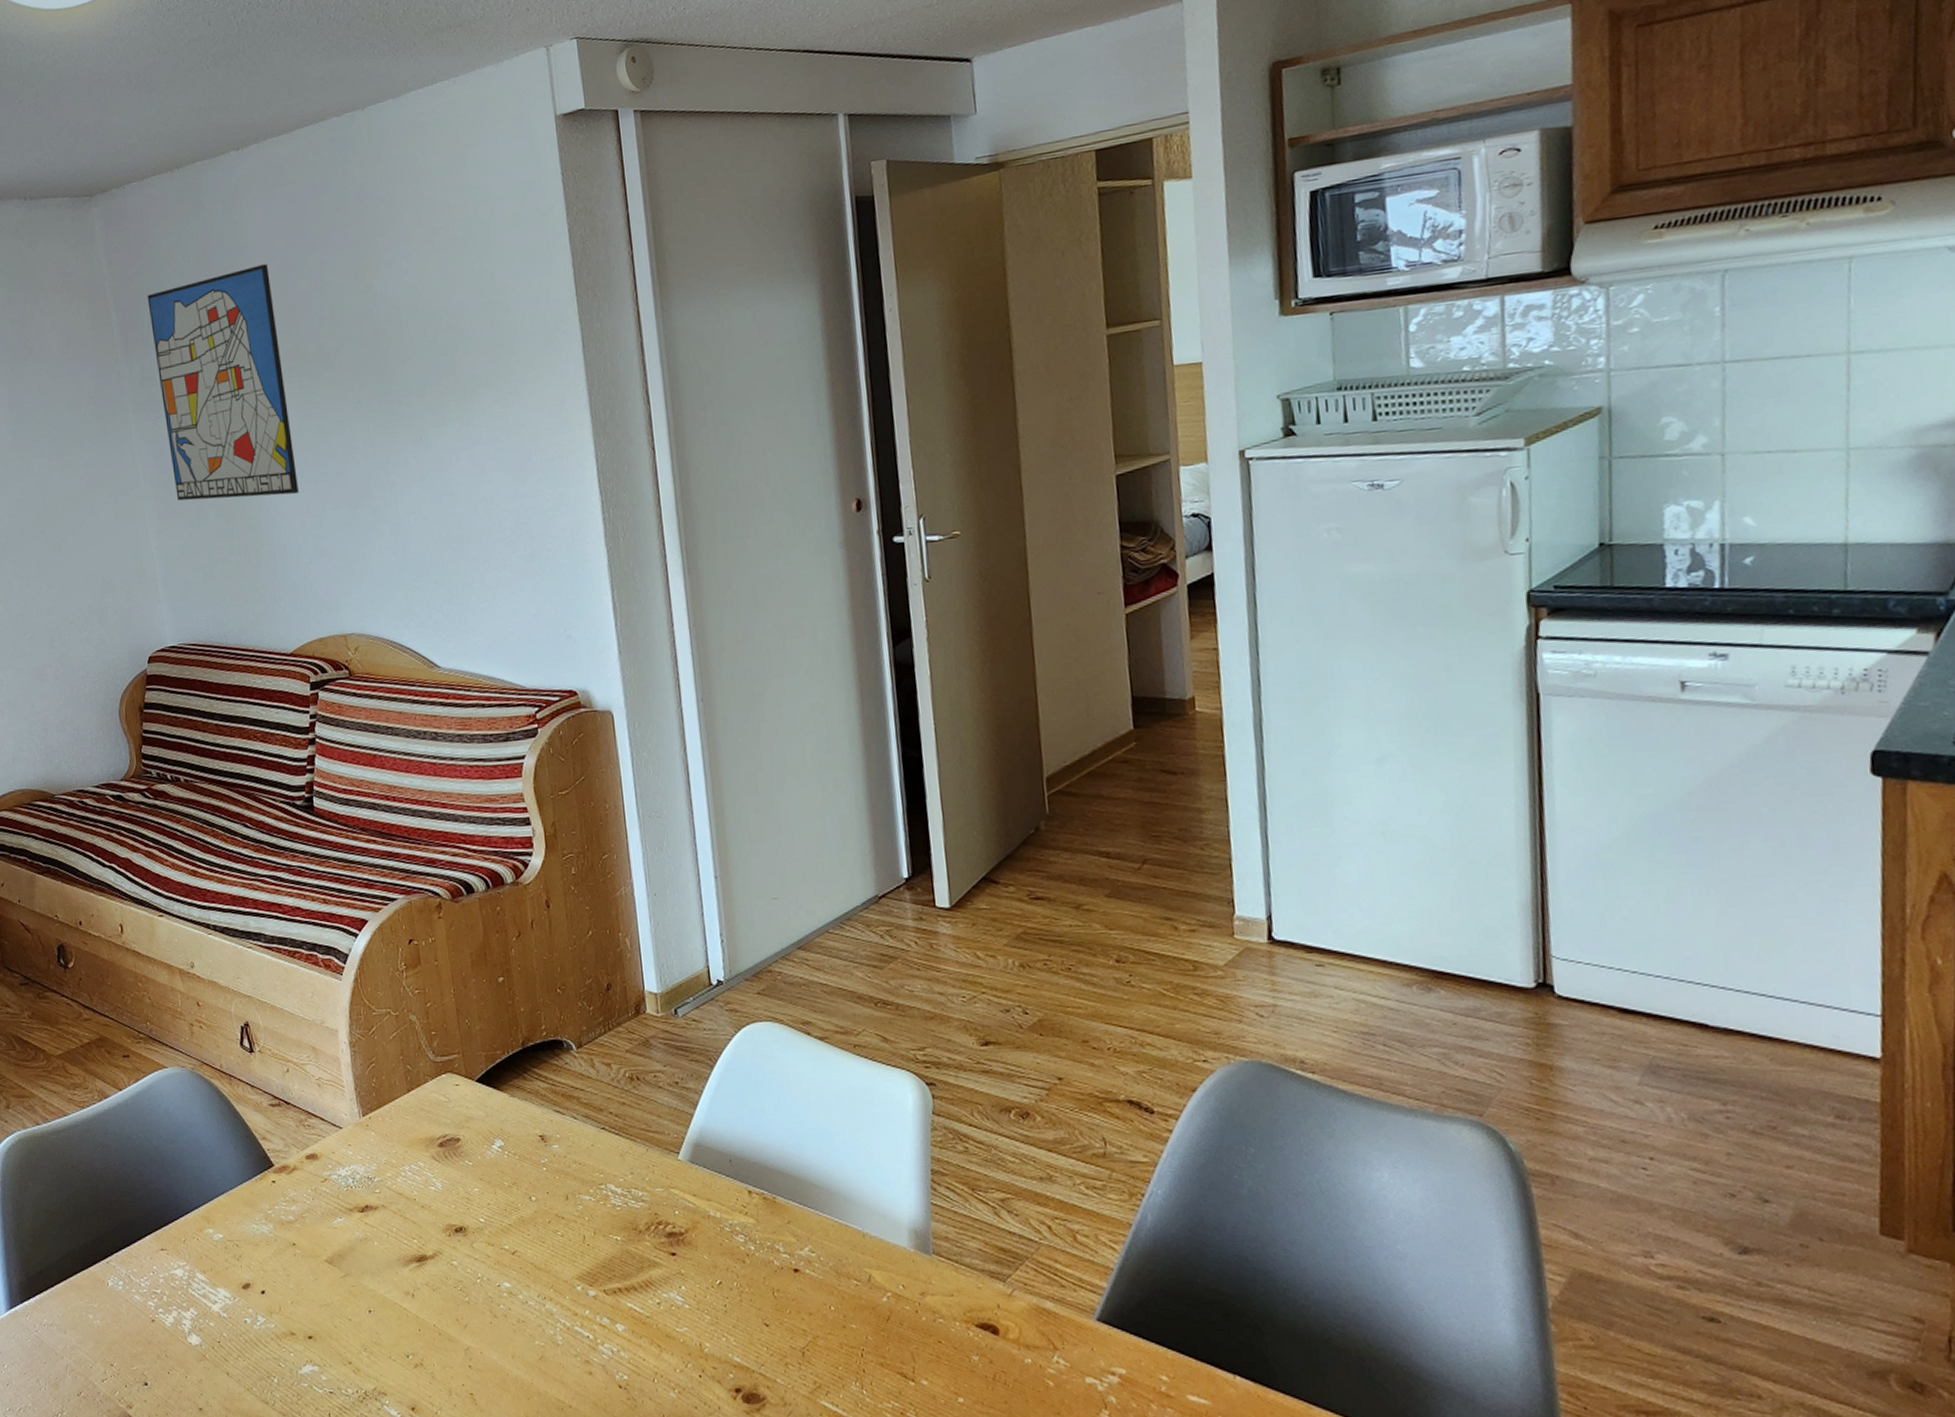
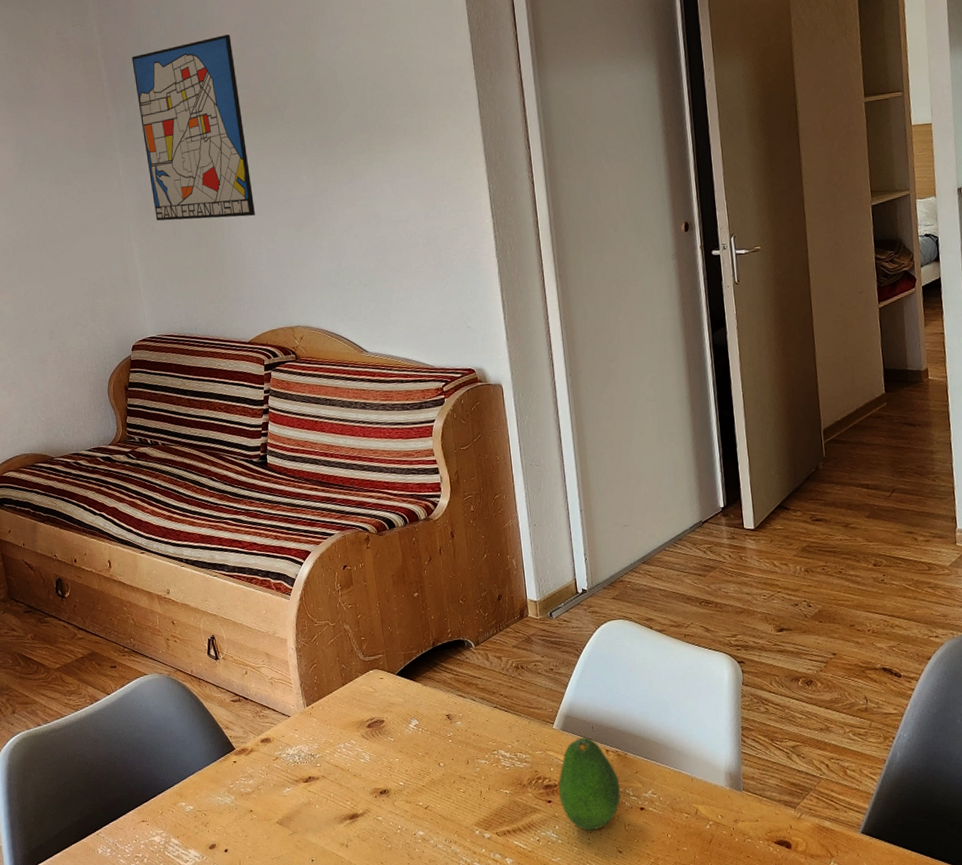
fruit: none [685,1172,767,1295] -> present [558,737,621,831]

